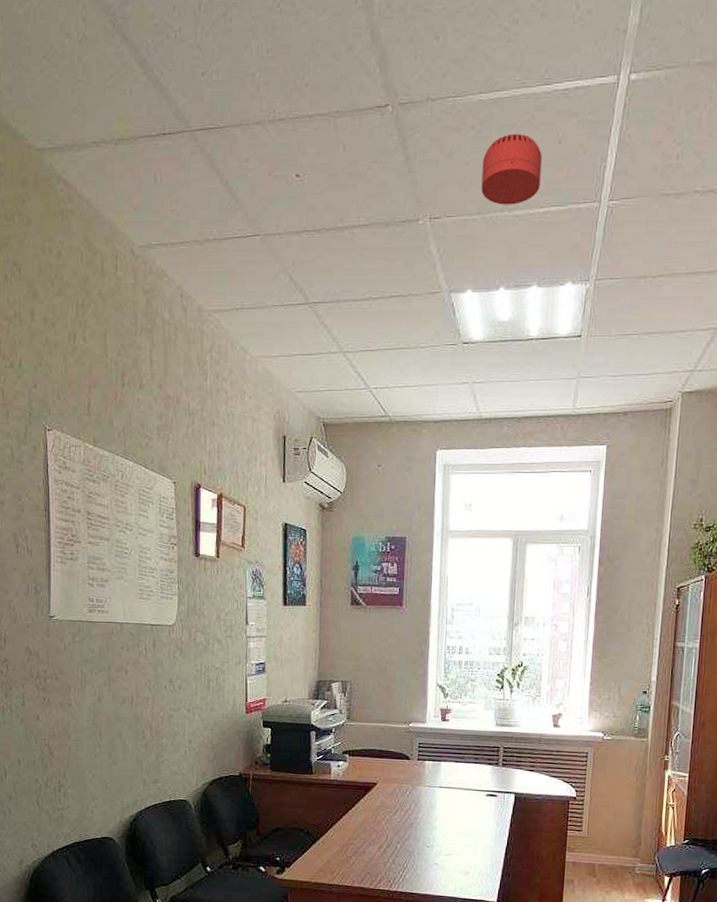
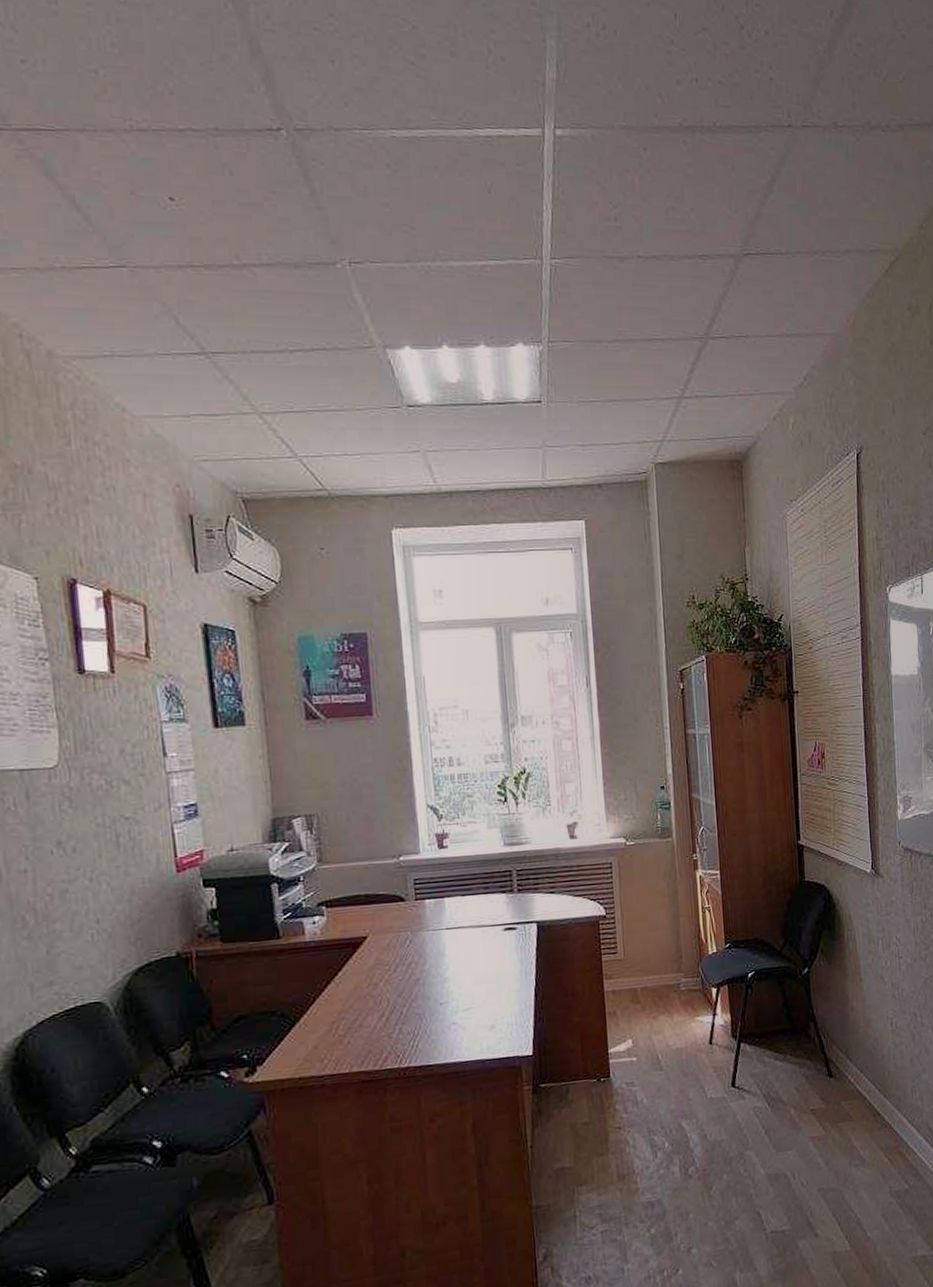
smoke detector: present [481,133,542,205] -> none [404,177,474,255]

